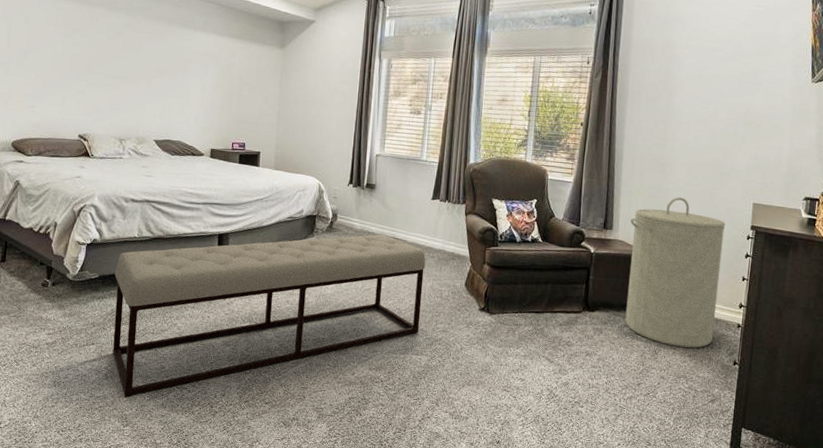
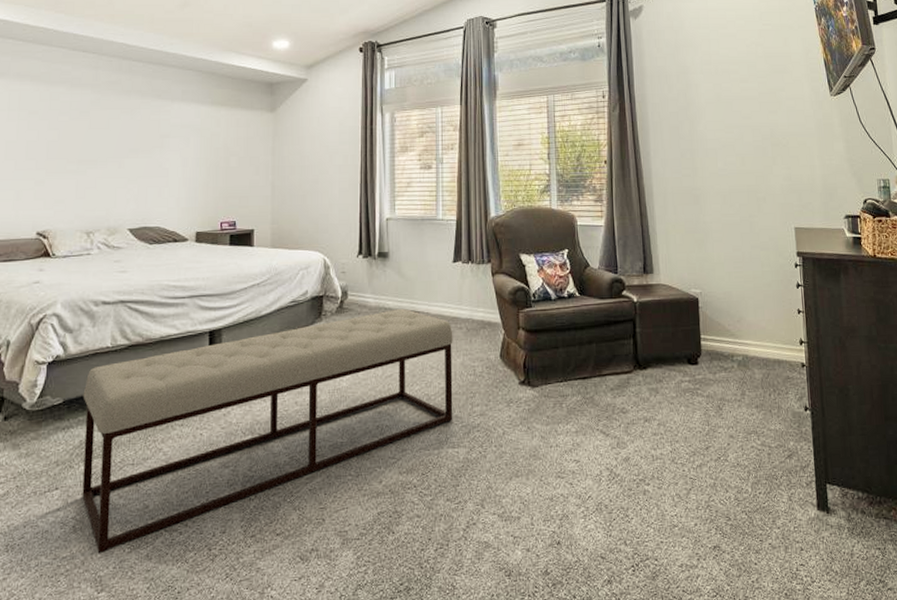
laundry hamper: present [625,197,726,348] -> none [671,229,779,398]

